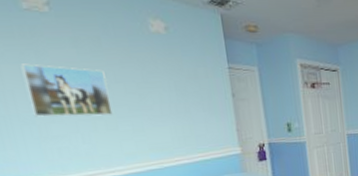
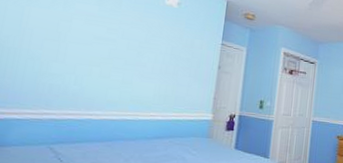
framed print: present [20,63,113,117] -> none [42,9,116,65]

